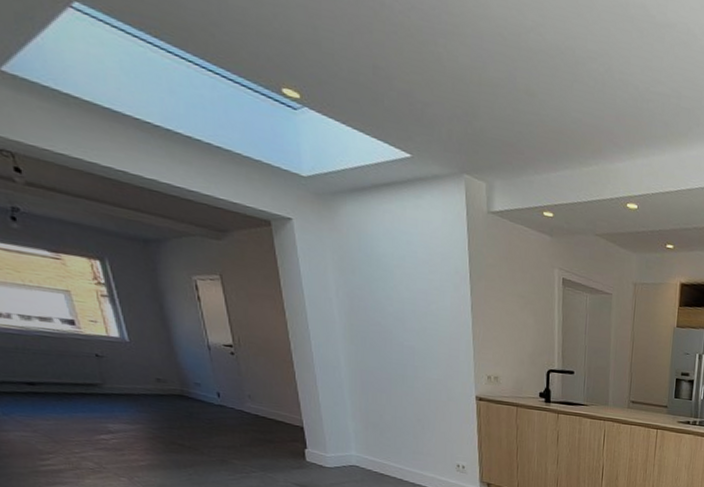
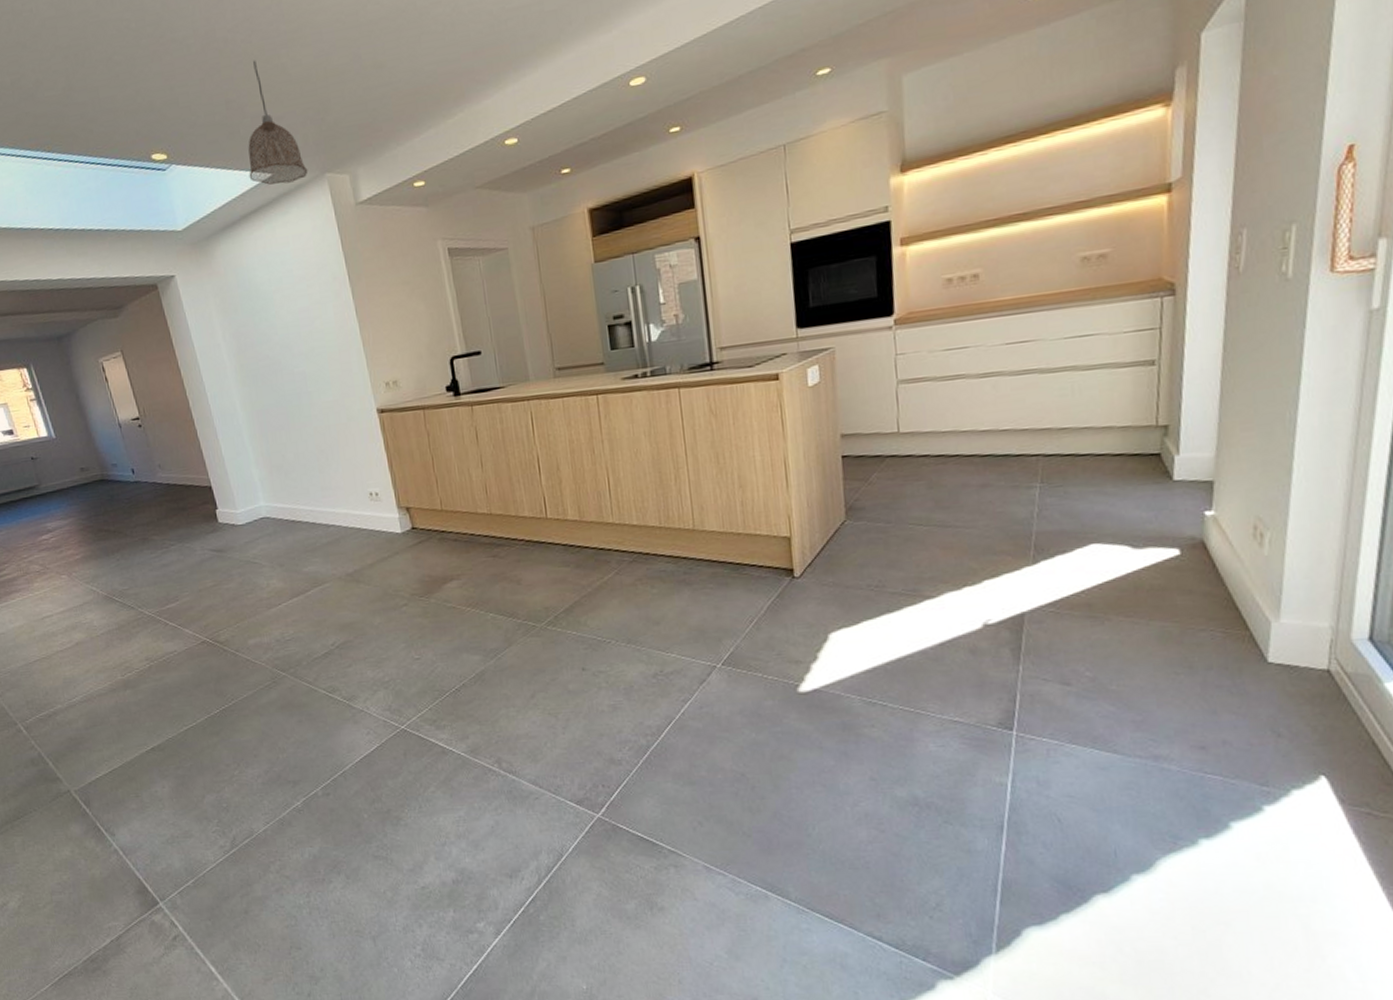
pendant lamp: none [387,36,448,171] -> present [248,60,308,185]

